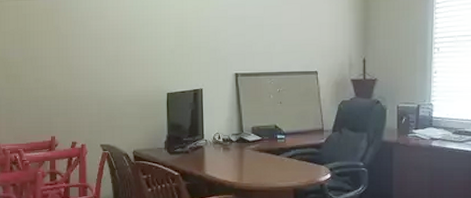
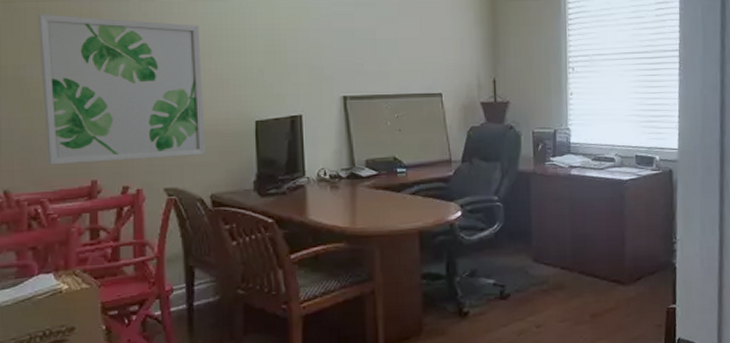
wall art: none [17,9,130,124] -> present [37,13,206,165]

